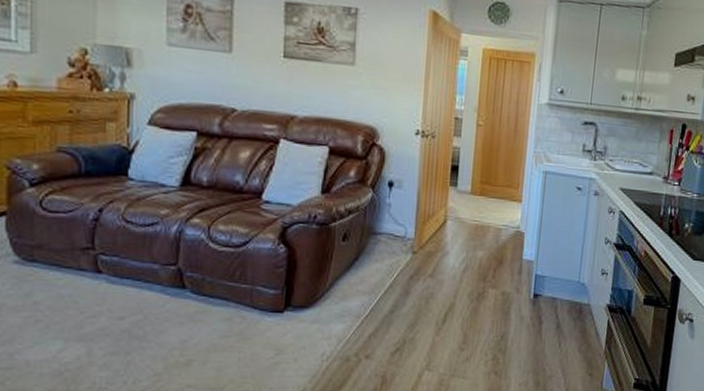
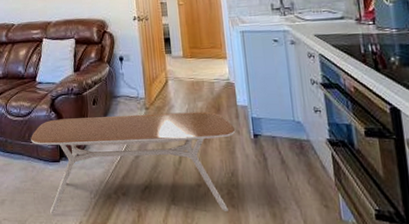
coffee table: none [243,255,516,380] -> present [31,111,236,214]

